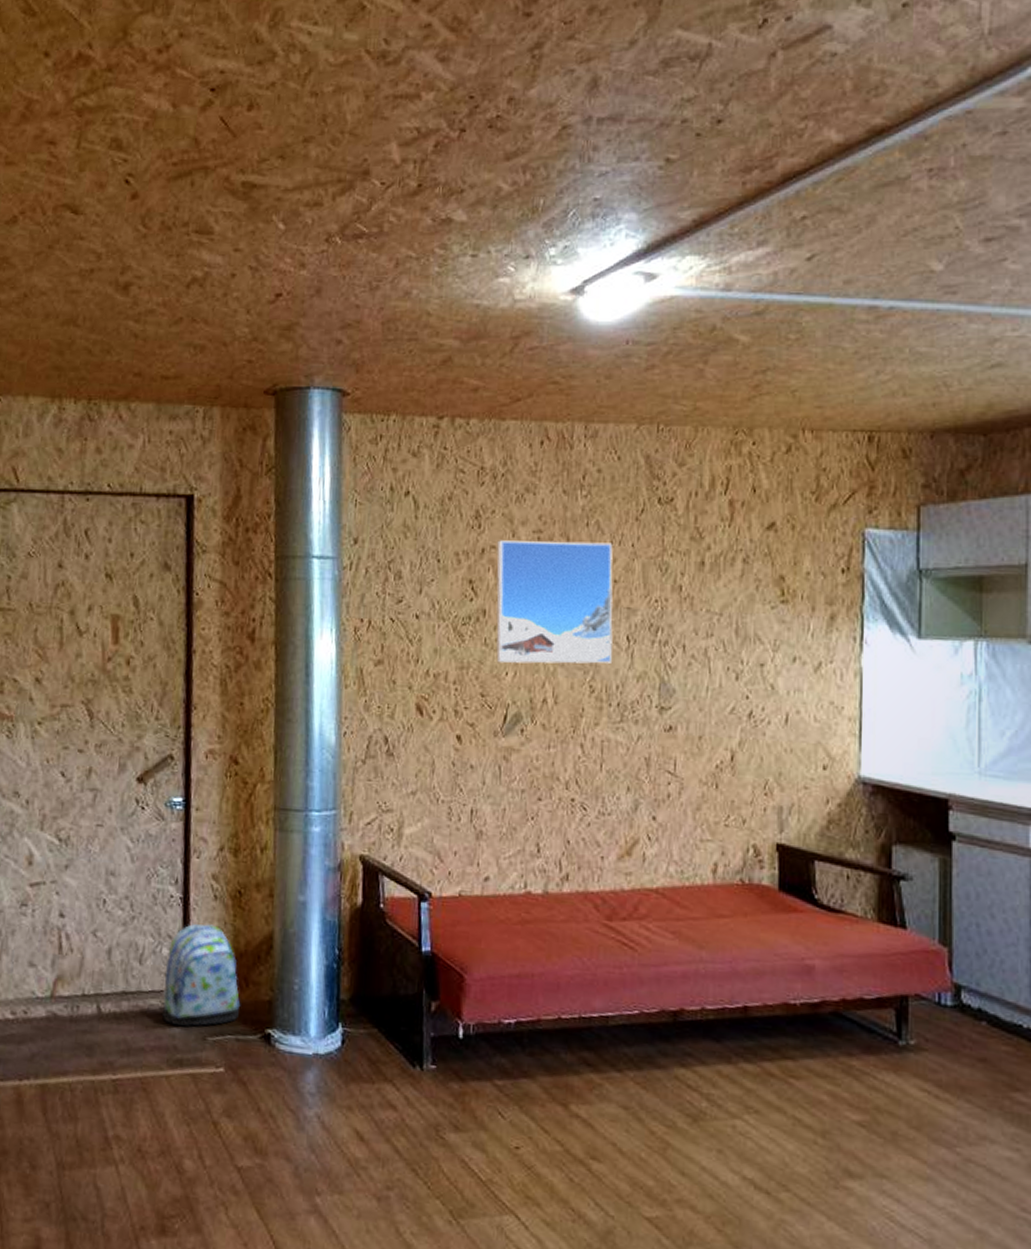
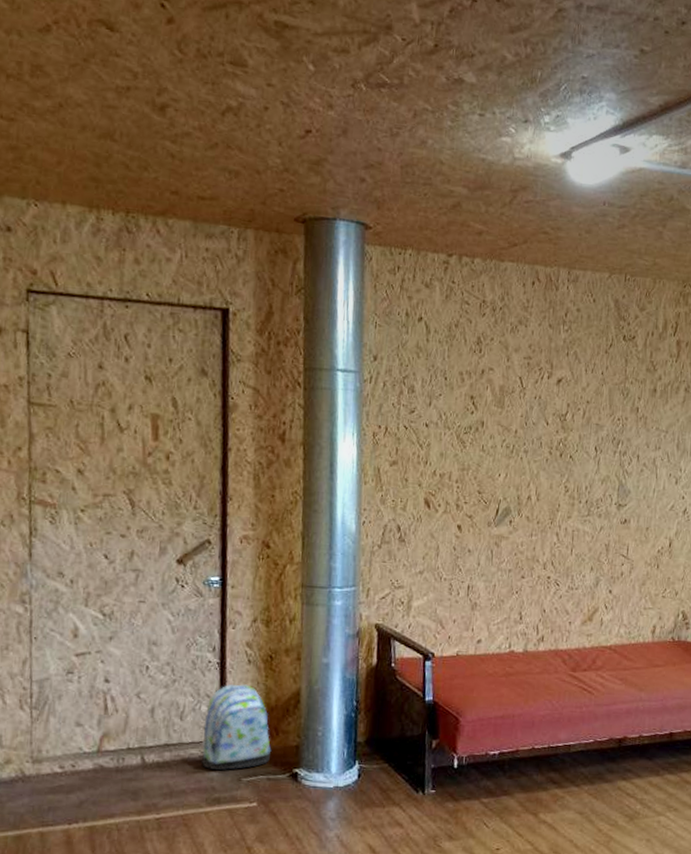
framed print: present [496,540,613,664] -> none [491,363,587,469]

